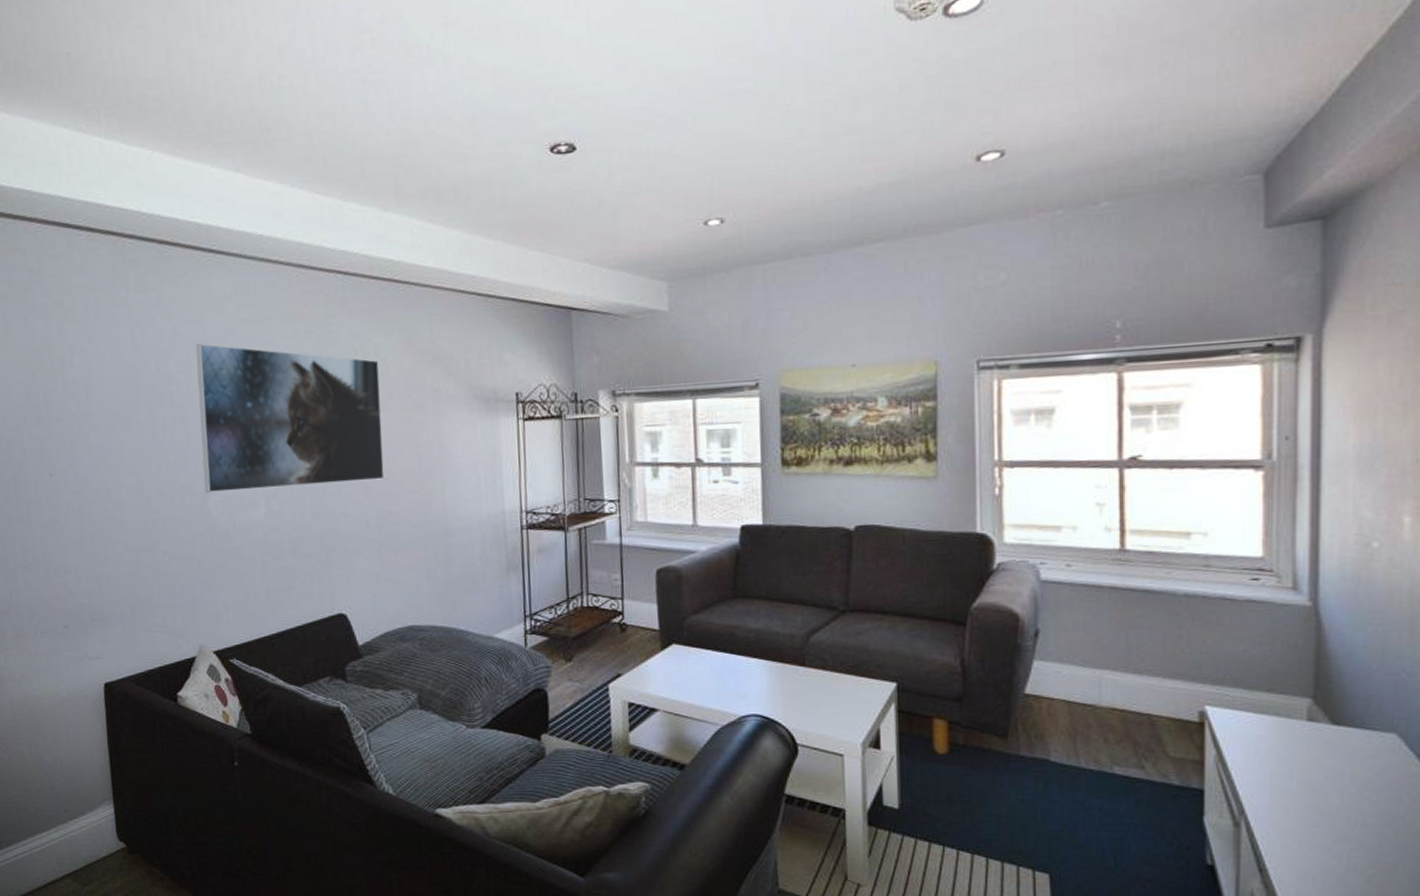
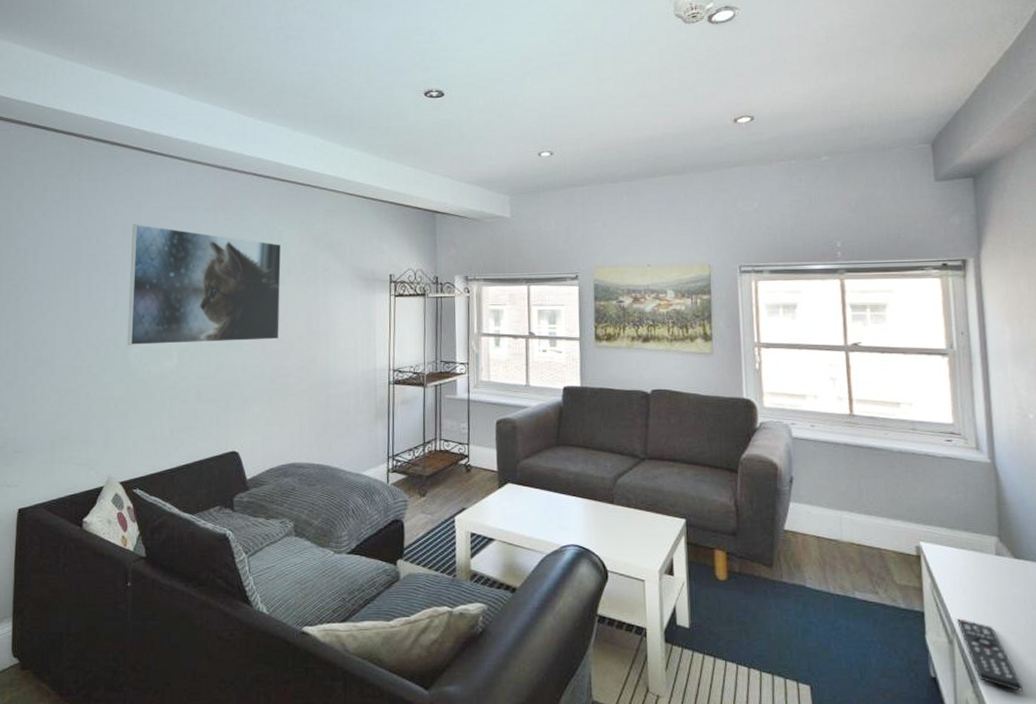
remote control: none [1248,797,1328,882] -> present [957,618,1023,691]

